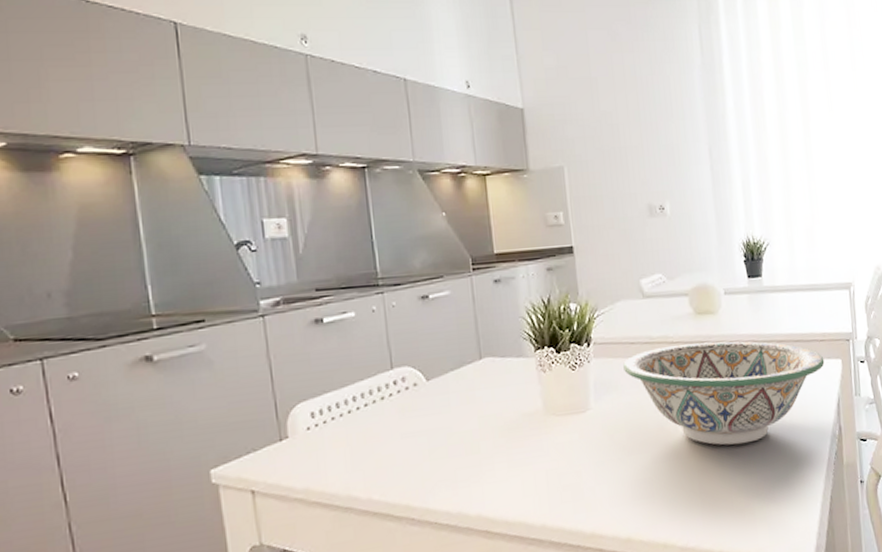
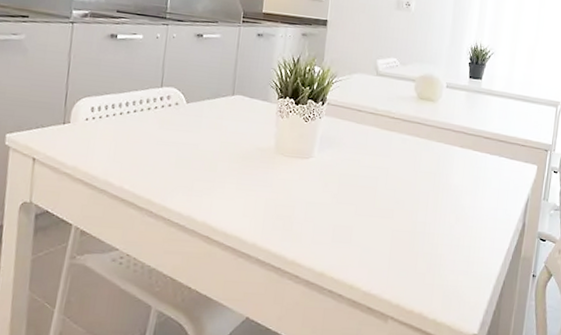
decorative bowl: present [623,341,825,446] -> none [348,119,522,218]

